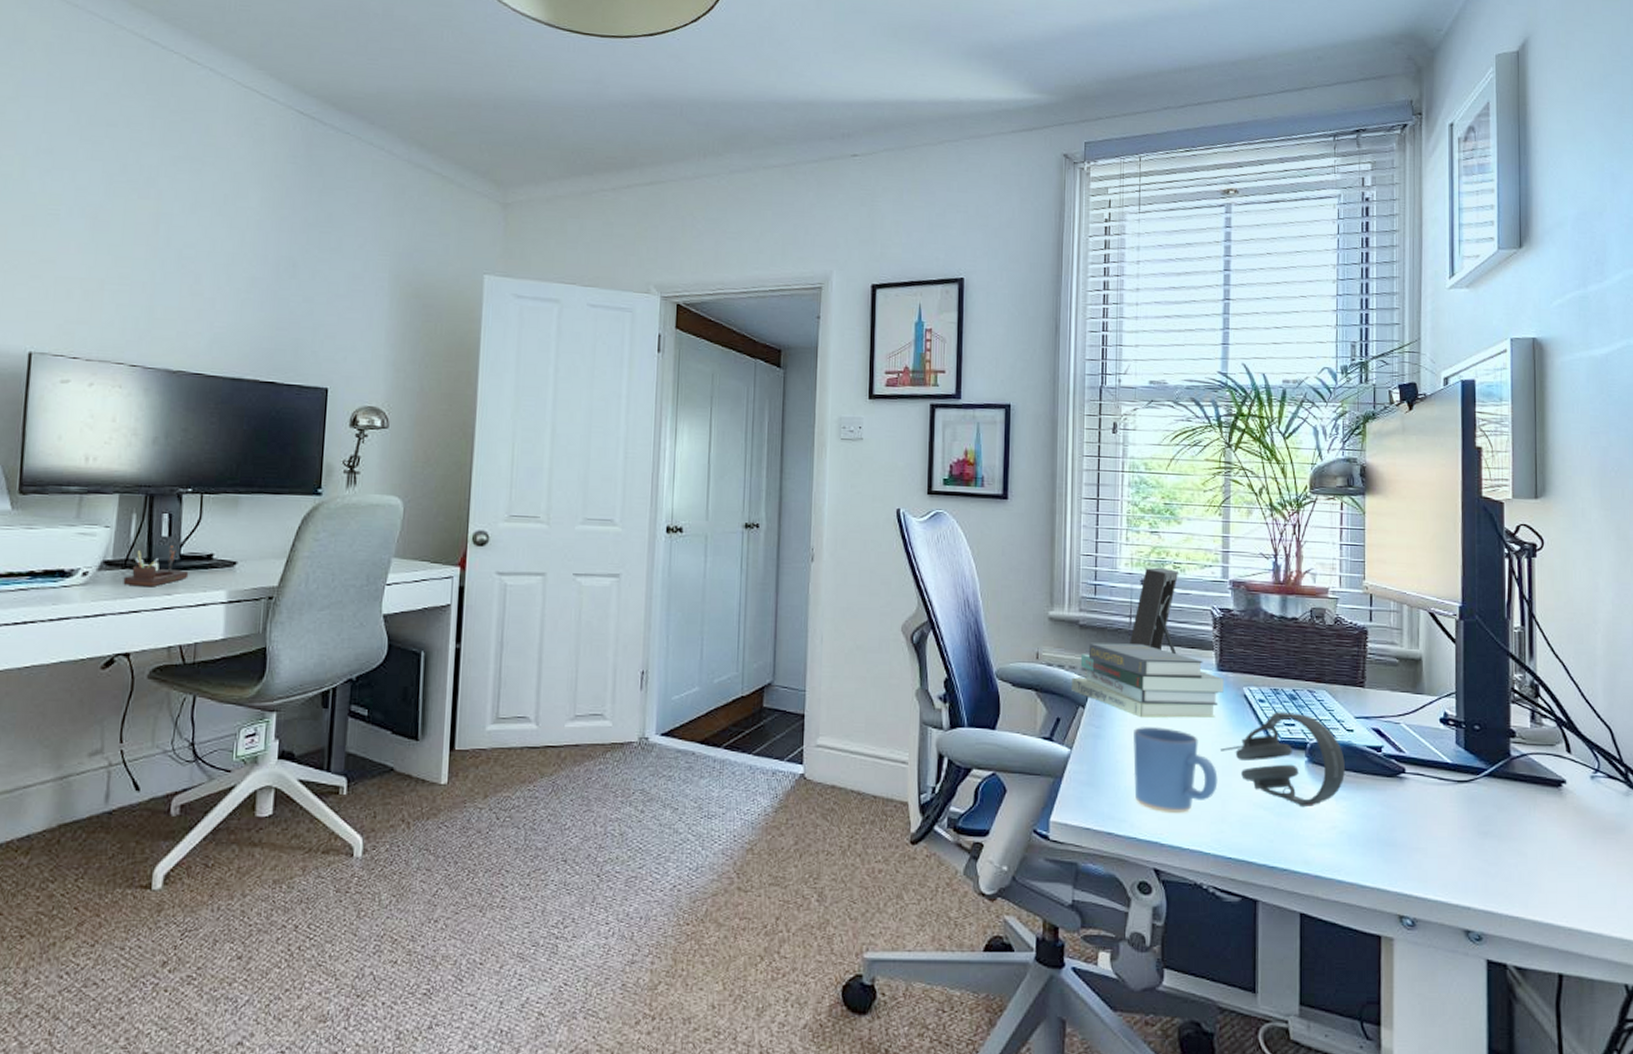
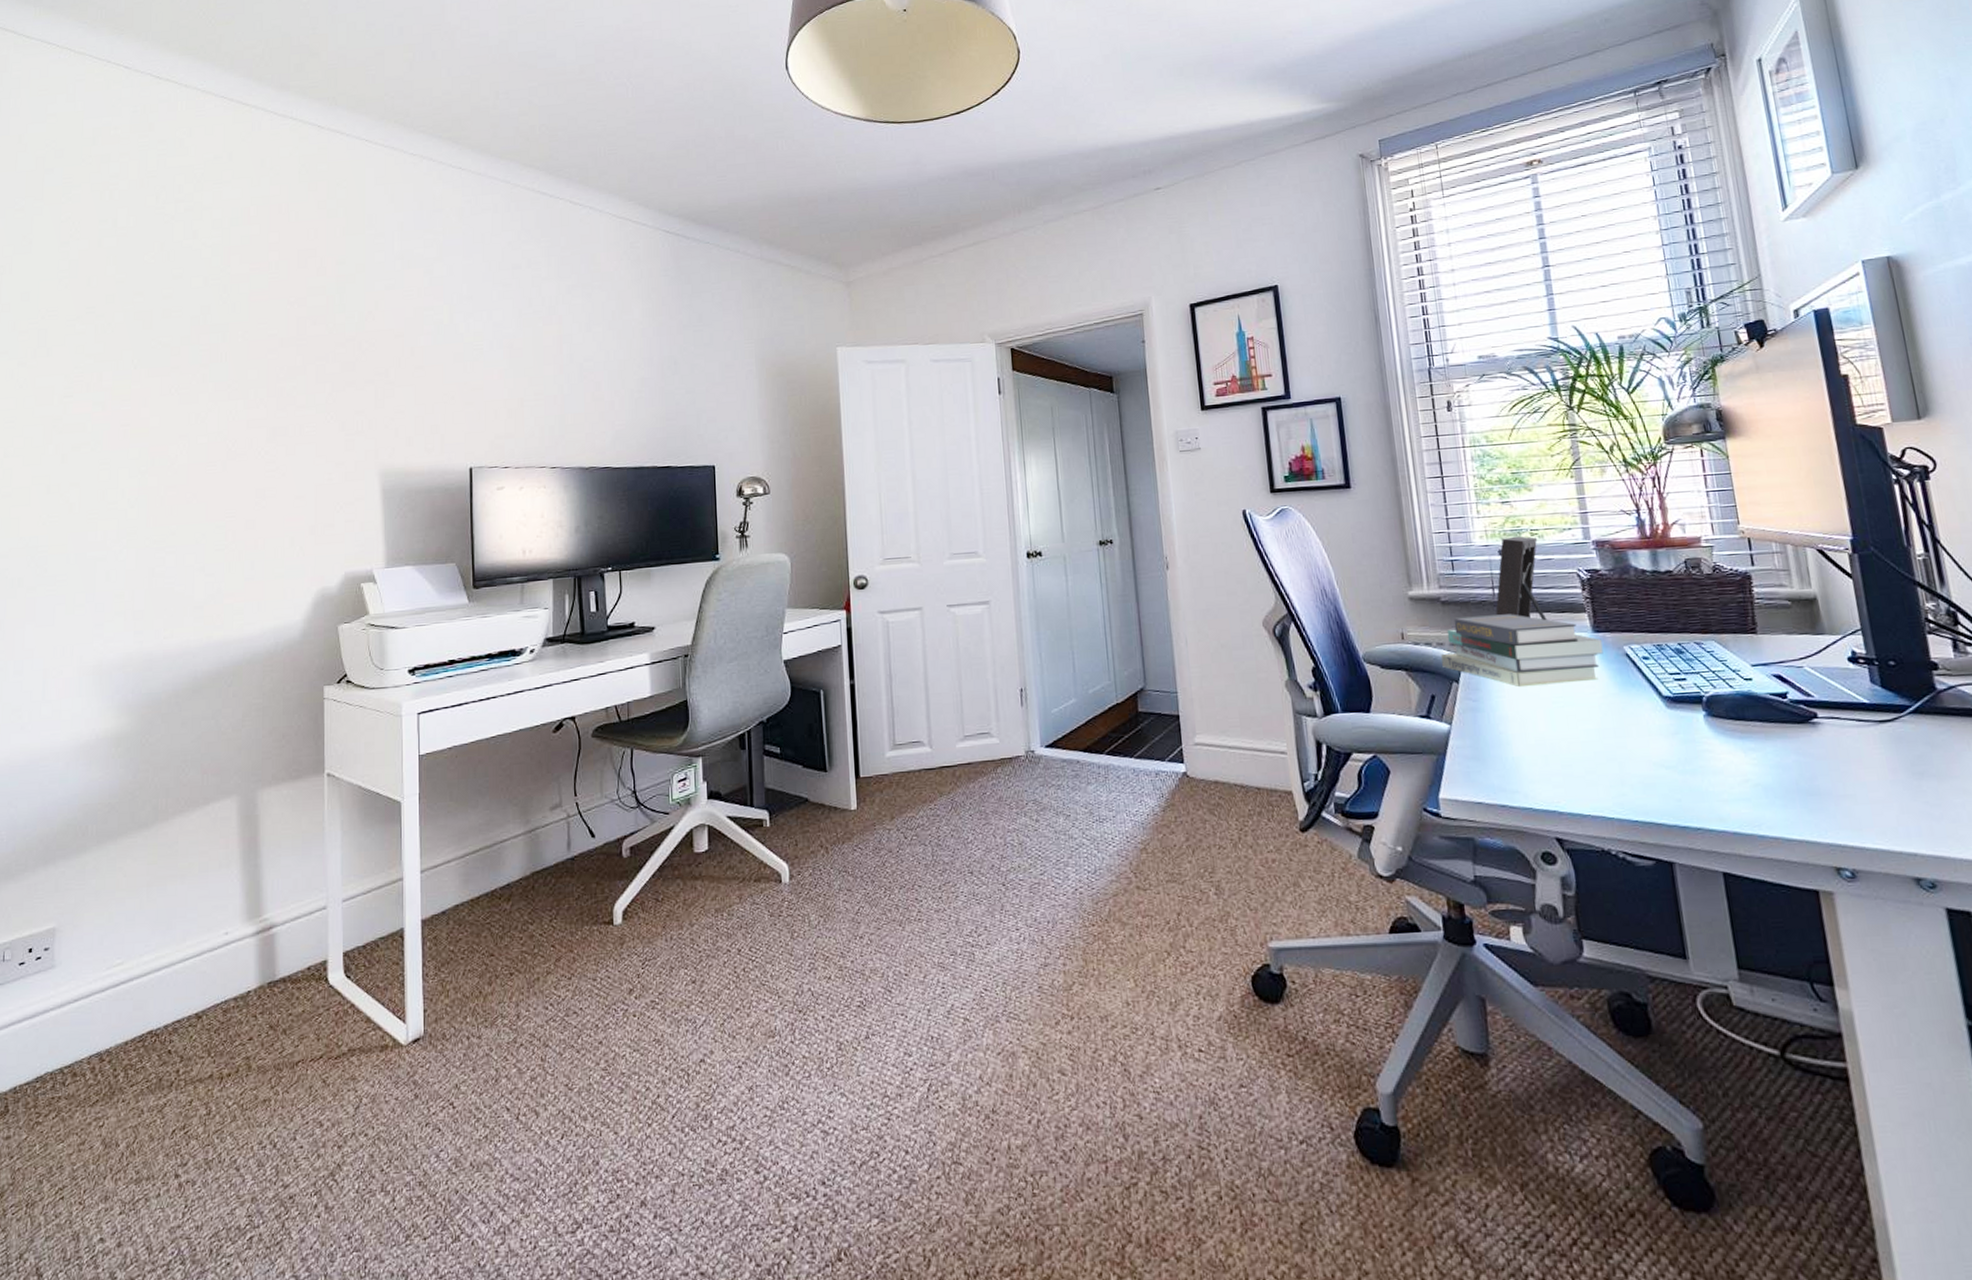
desk organizer: present [123,545,189,587] -> none [563,619,616,658]
mug: present [1133,727,1218,813] -> none [1513,694,1612,780]
headphones: present [1221,712,1345,808] -> none [1609,667,1750,763]

